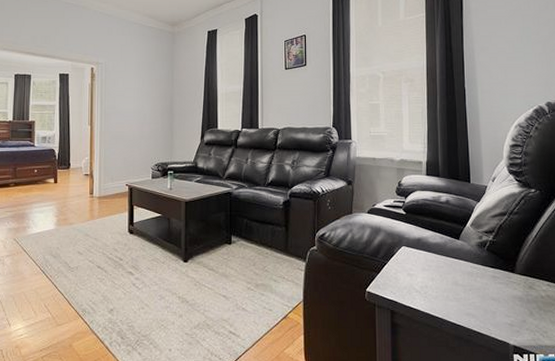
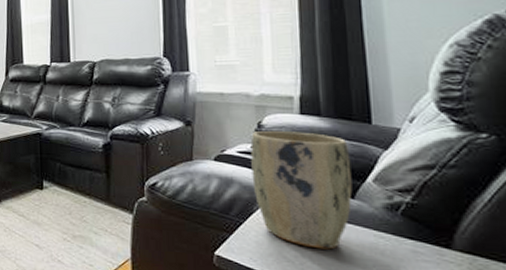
plant pot: none [393,188,458,280] -> present [250,130,353,250]

